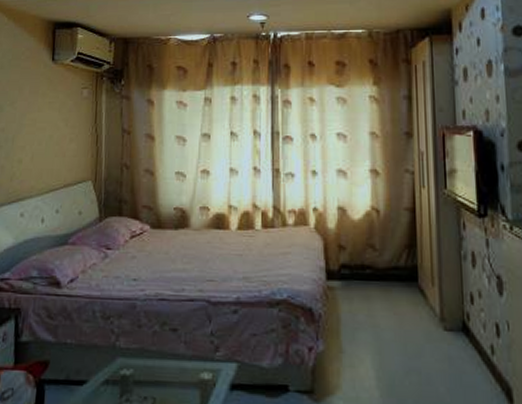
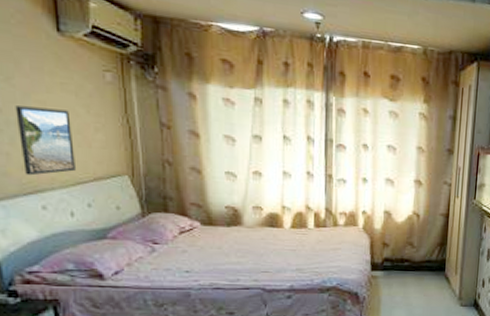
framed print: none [12,125,53,185] -> present [15,106,75,176]

